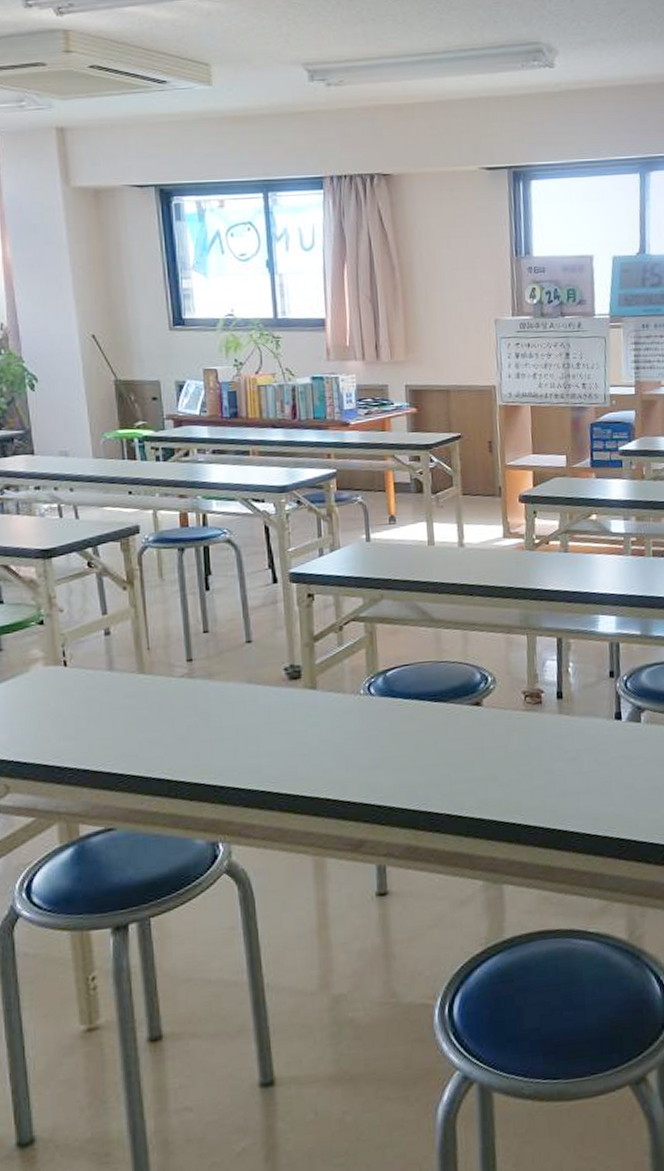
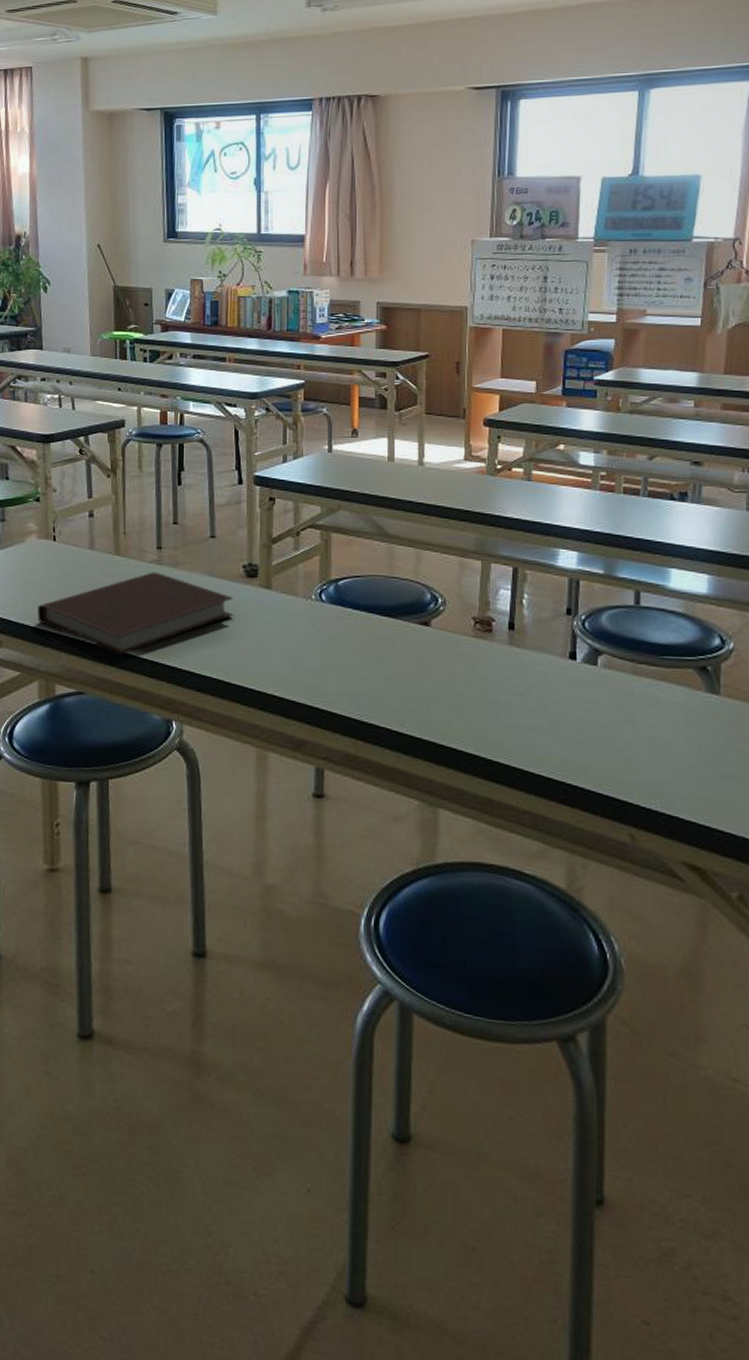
notebook: none [51,686,278,783] -> present [37,572,234,656]

